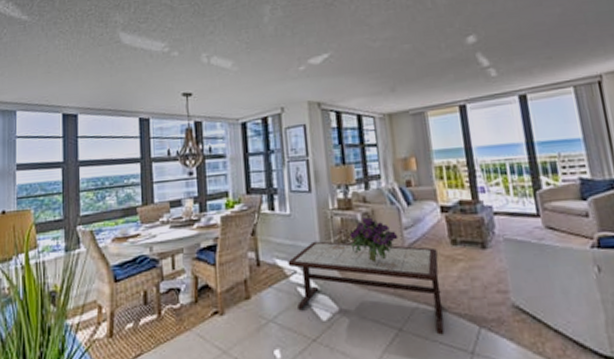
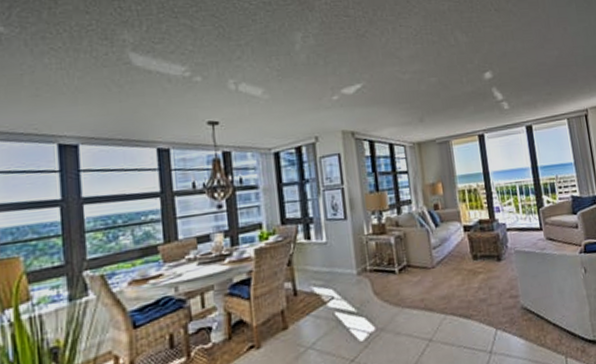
coffee table: present [288,241,445,335] -> none [325,263,468,341]
bouquet: present [349,217,398,263] -> none [383,239,428,282]

